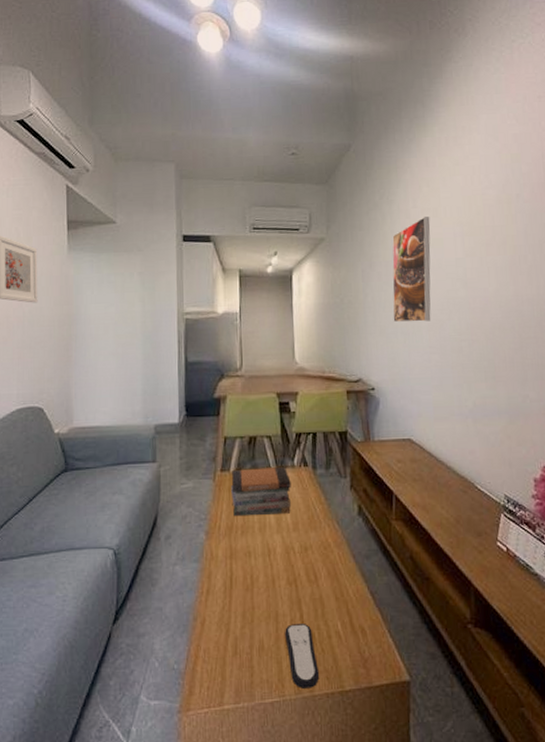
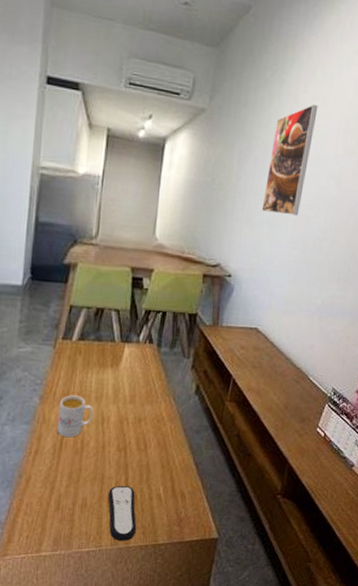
mug: none [225,528,259,574] -> present [57,395,94,438]
book stack: present [231,467,291,517] -> none [71,339,134,386]

